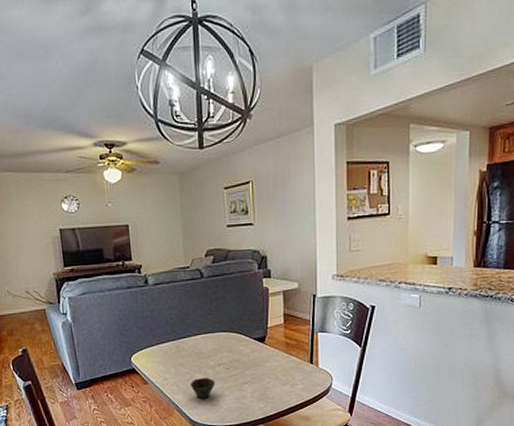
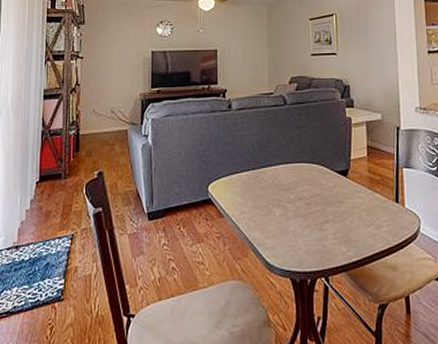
cup: present [191,378,216,399] -> none [268,214,295,238]

